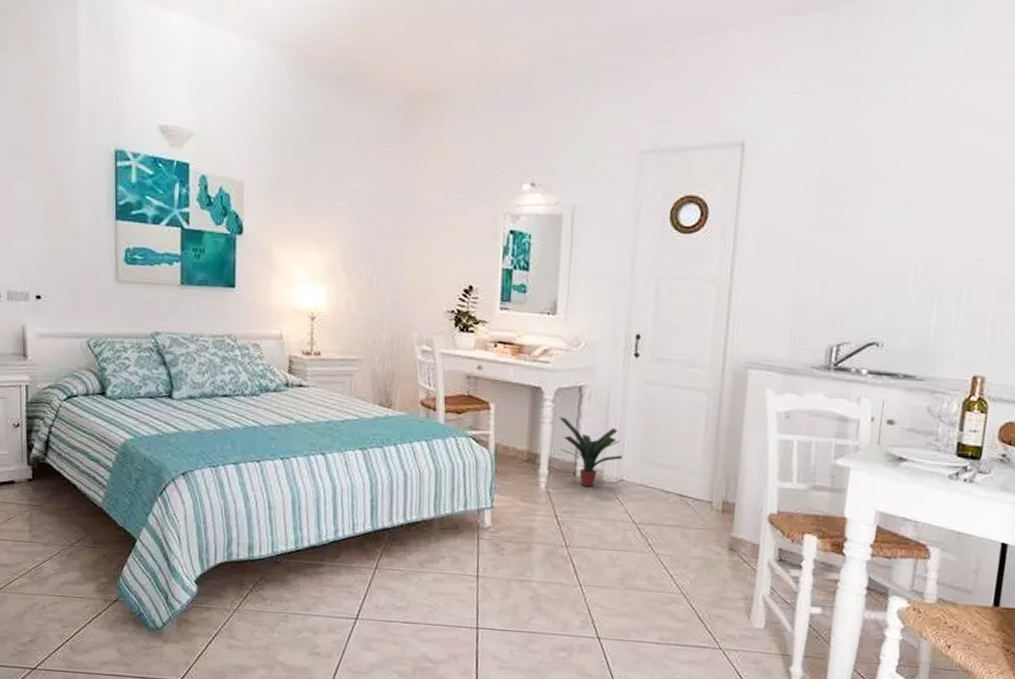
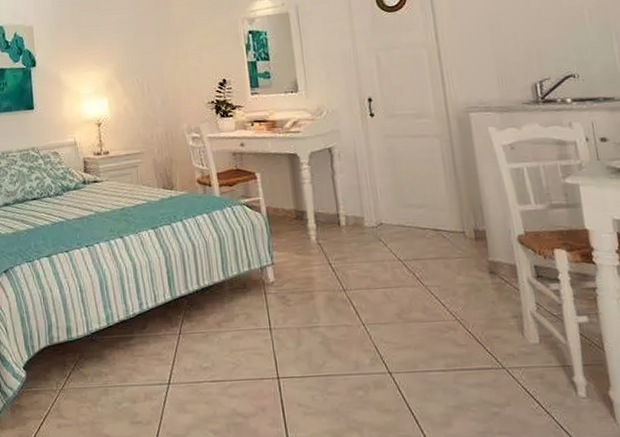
potted plant: present [559,416,622,487] -> none [316,176,378,234]

